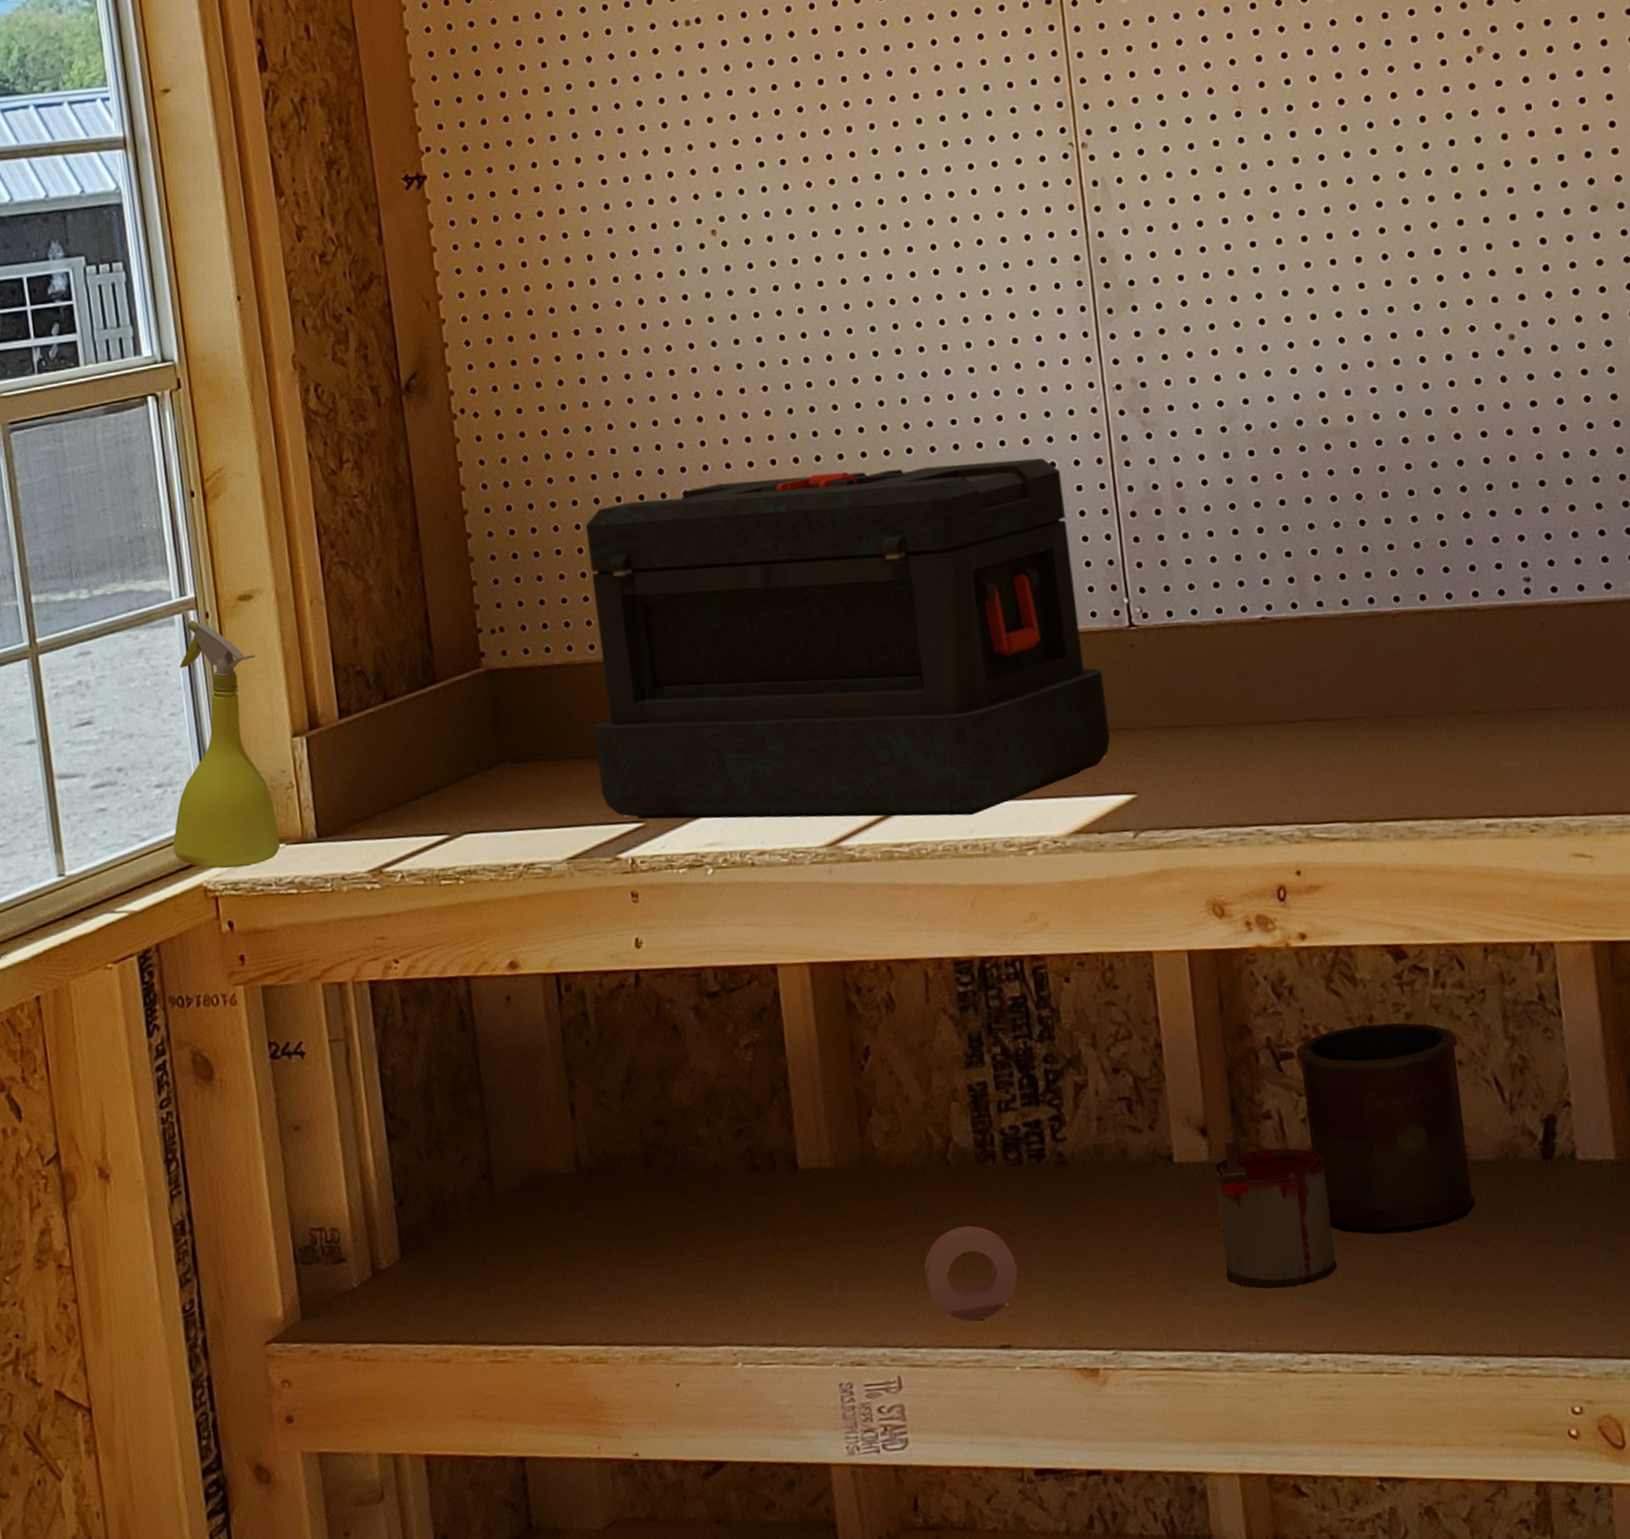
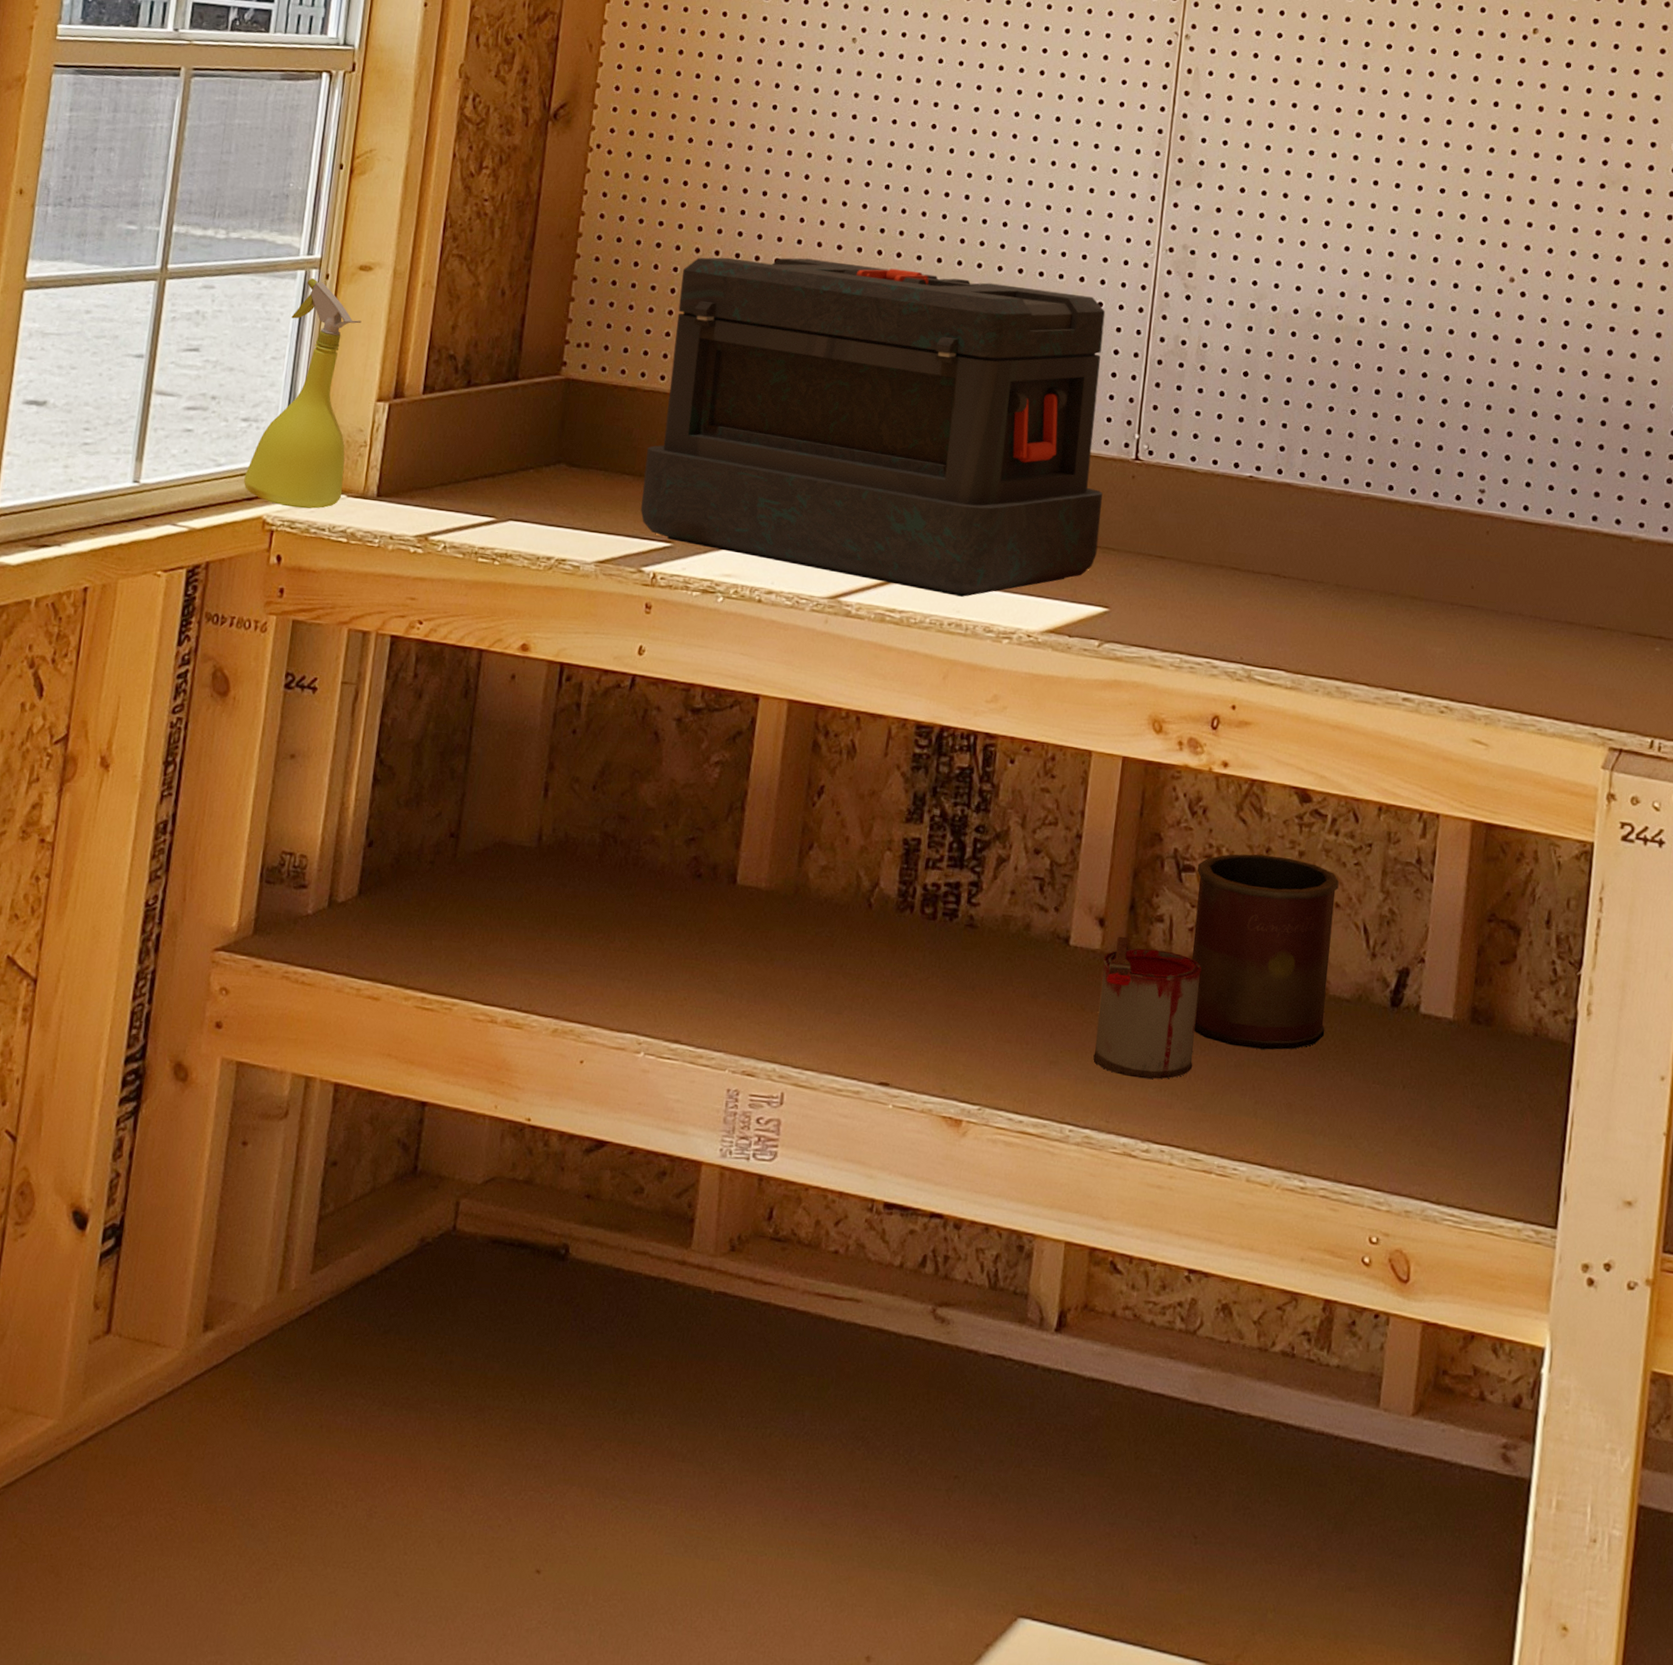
duct tape: present [924,1226,1018,1322] -> none [826,966,910,1056]

